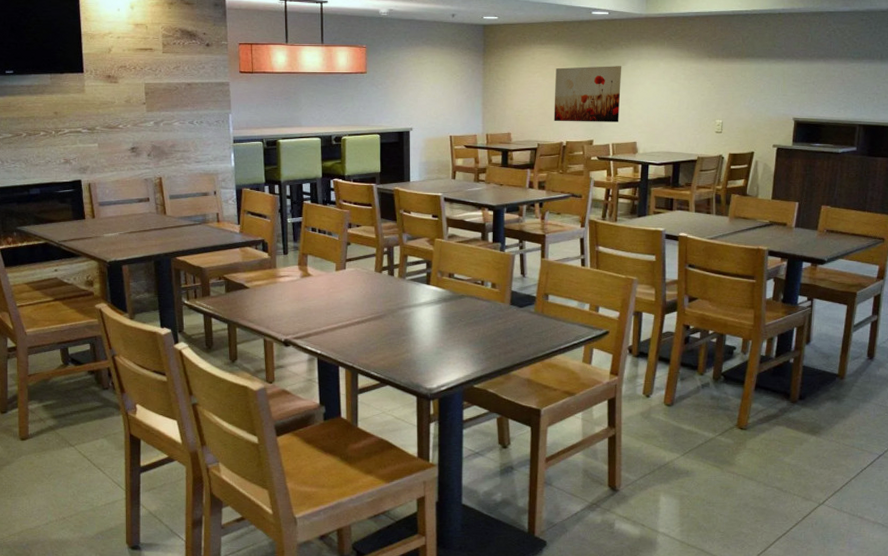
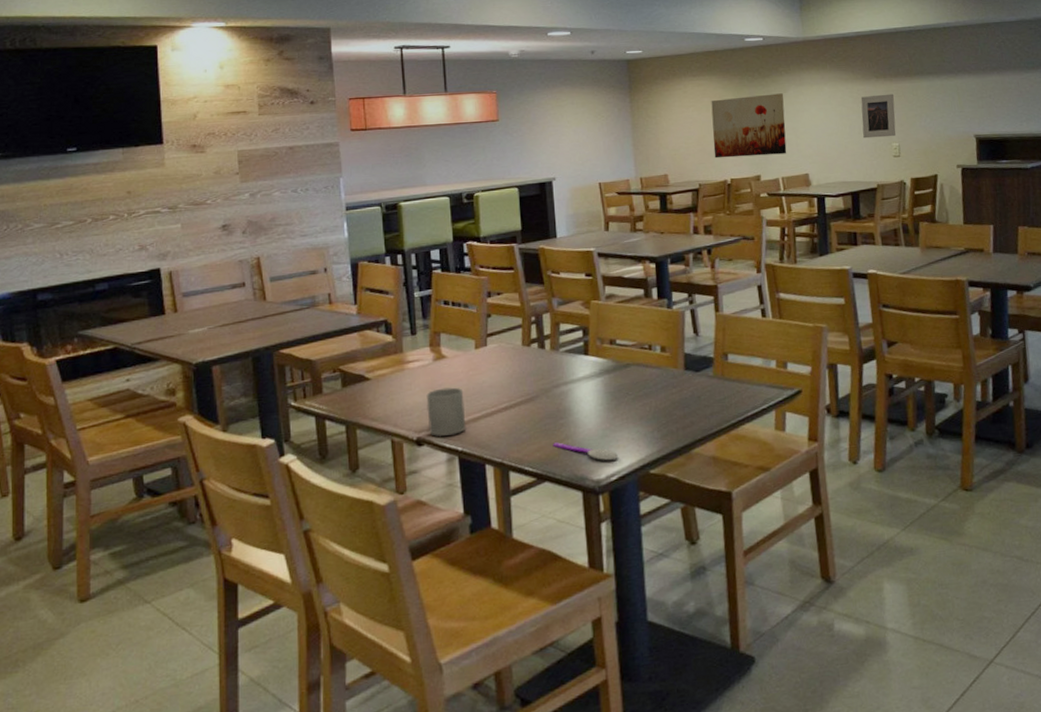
mug: none [294,301,325,341] -> present [426,387,467,437]
spoon: none [395,354,448,374] -> present [552,442,618,461]
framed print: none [690,73,724,114] -> present [860,94,896,139]

